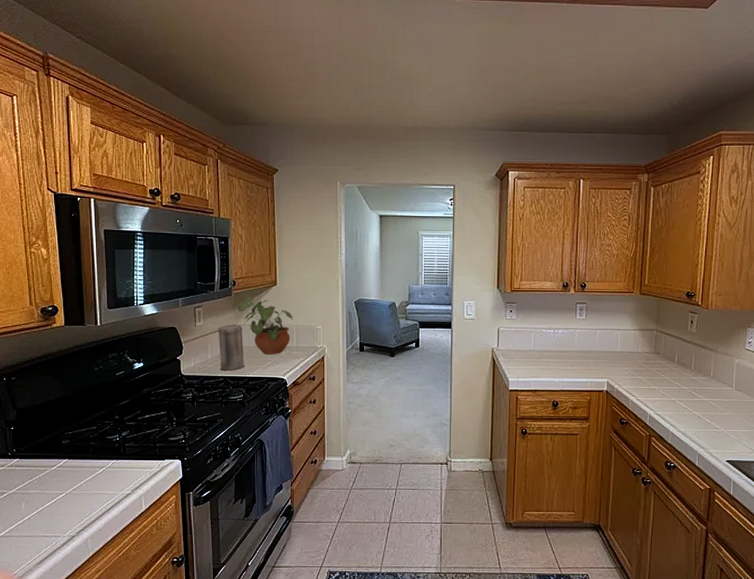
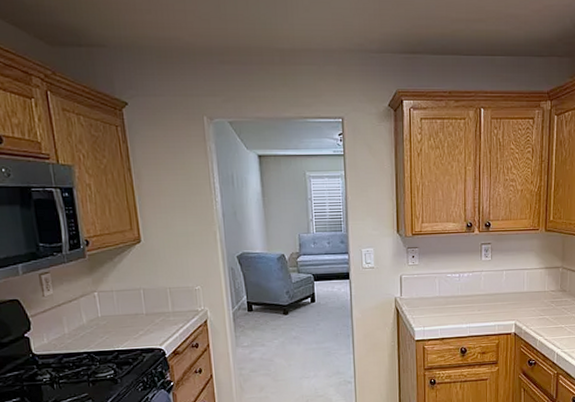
canister: present [217,325,244,371] -> none [72,291,111,346]
potted plant: present [238,295,293,356] -> none [95,256,166,324]

